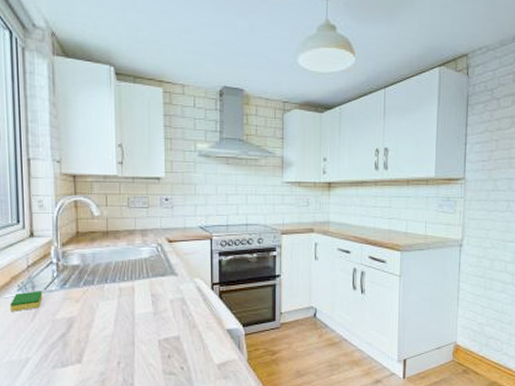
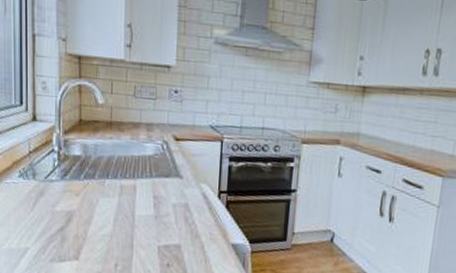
dish sponge: present [10,291,43,311] -> none [12,178,43,199]

